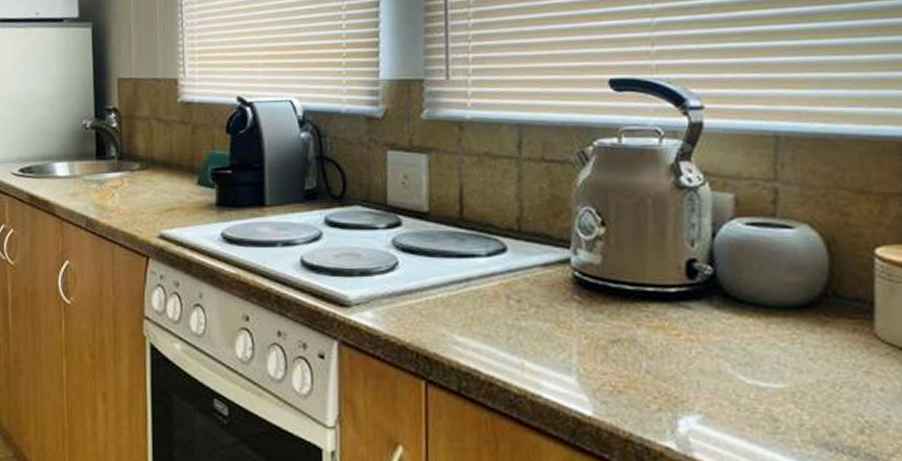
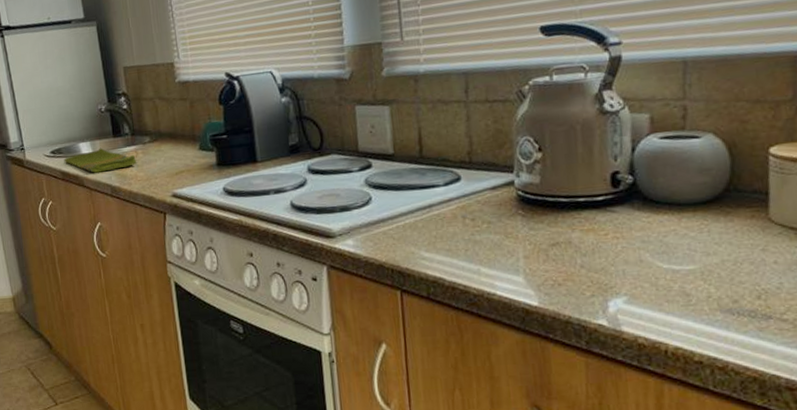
dish towel: none [34,170,122,200] -> present [64,147,138,173]

